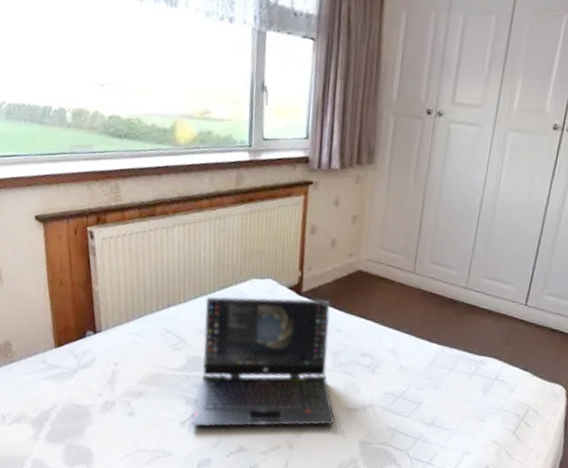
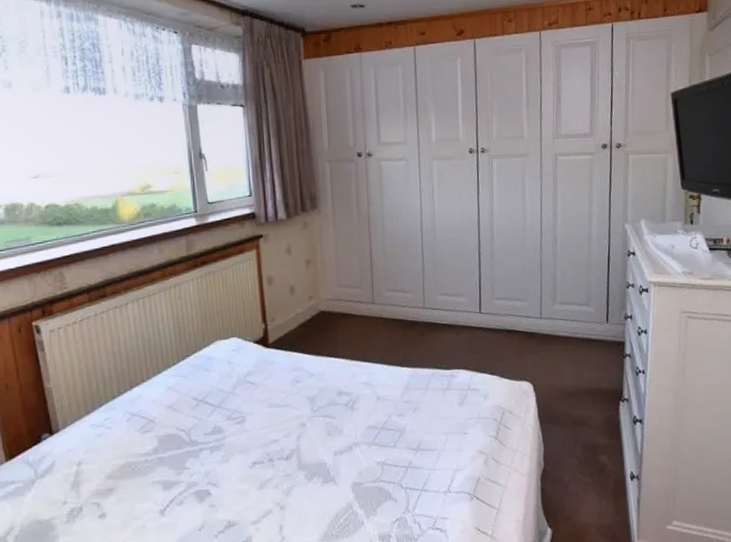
laptop computer: present [191,296,335,427] -> none [170,346,323,513]

